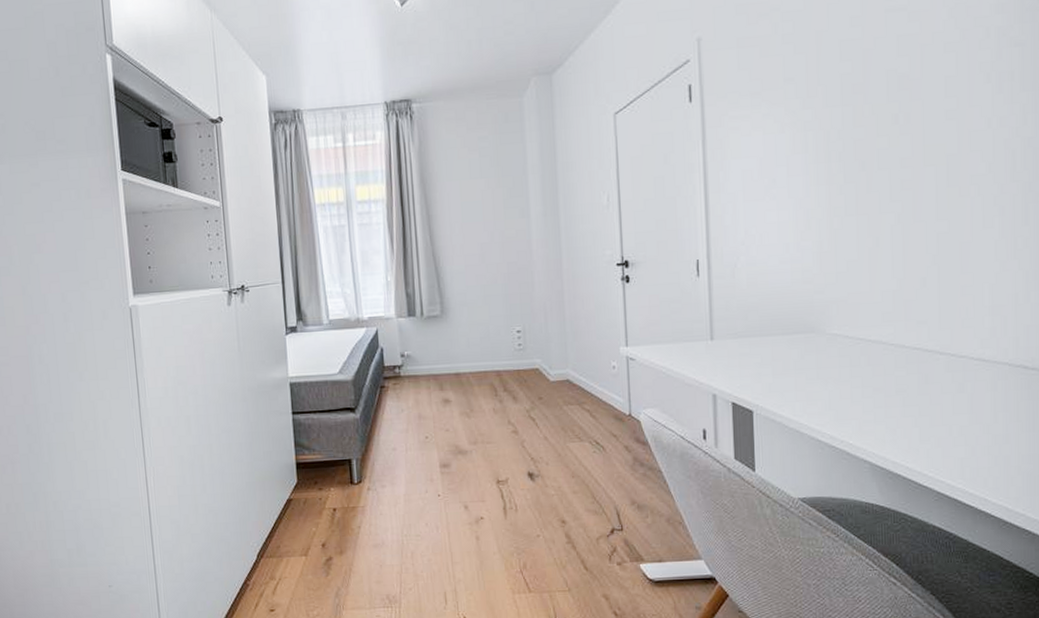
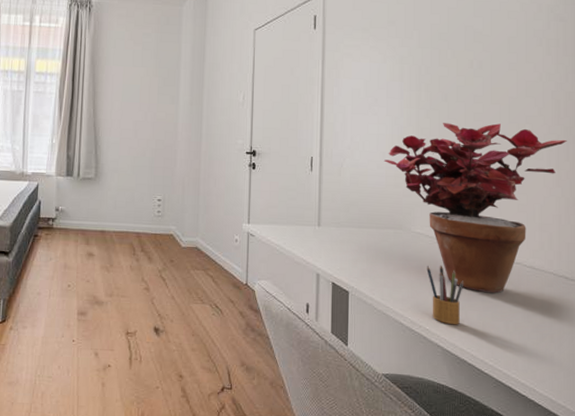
potted plant: none [787,190,1026,395] -> present [383,123,567,293]
pencil box: none [847,369,895,436] -> present [426,265,464,325]

